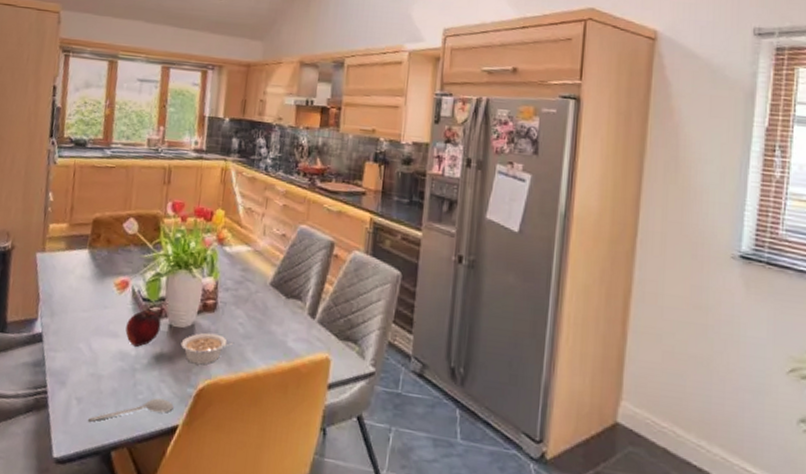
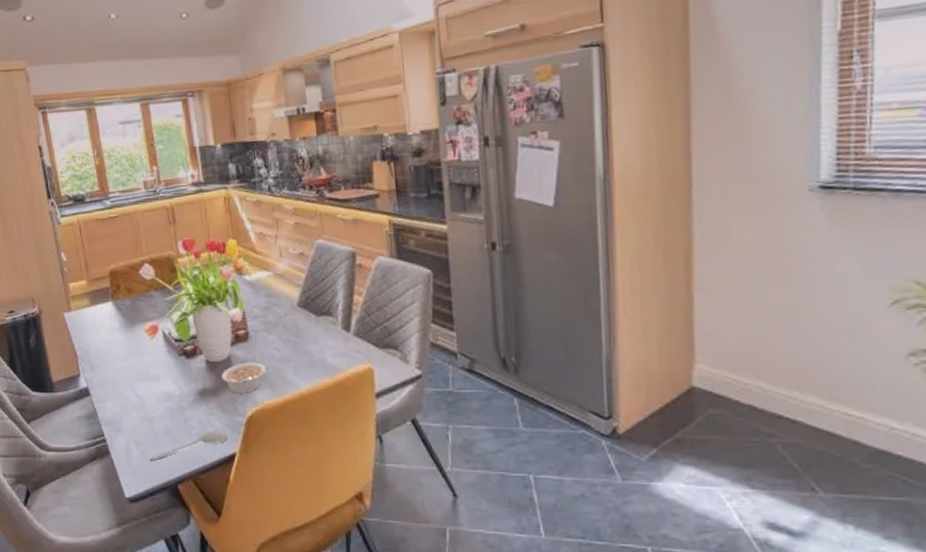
fruit: present [125,310,161,347] -> none [165,350,198,386]

